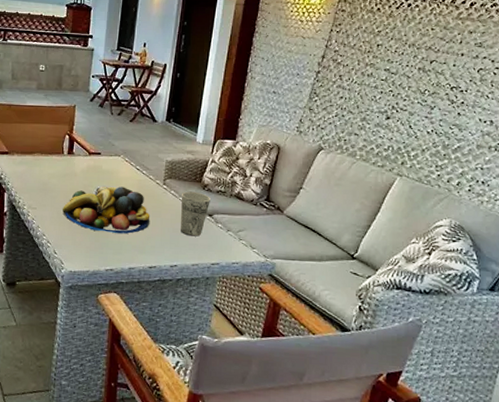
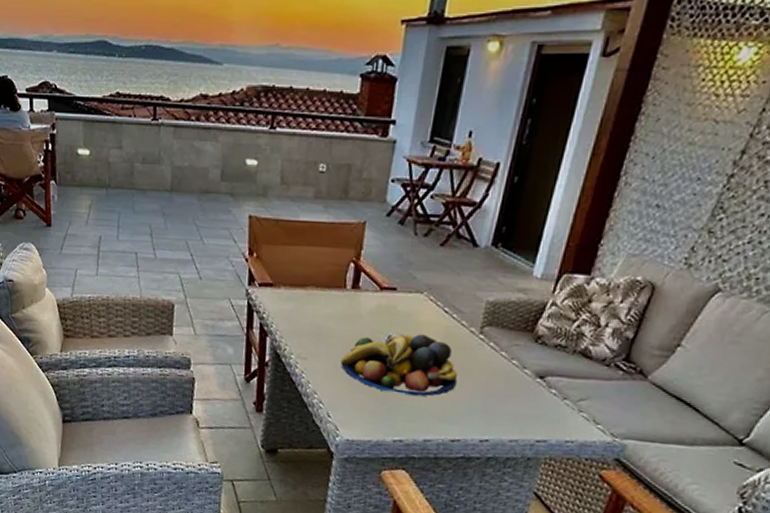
cup: present [181,191,210,237] -> none [498,344,545,405]

